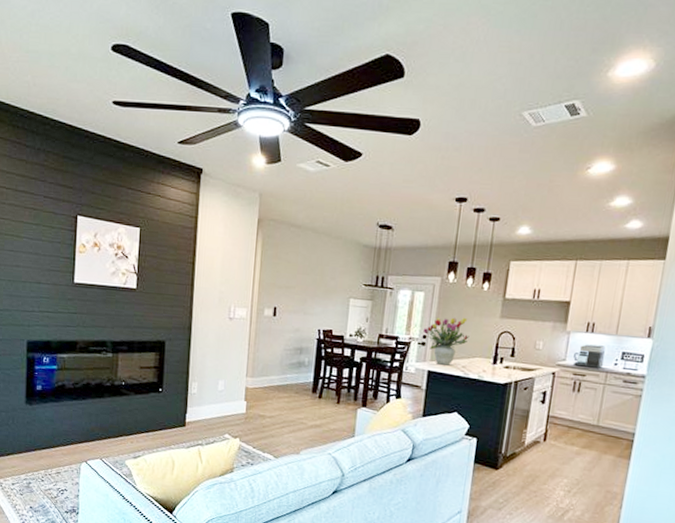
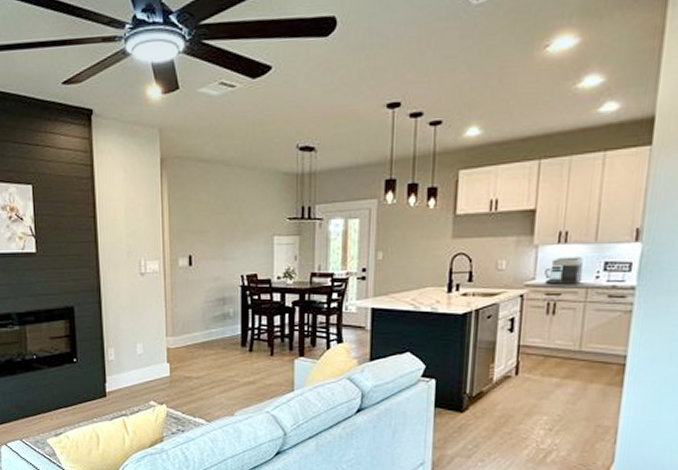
flower arrangement: present [423,317,470,366] -> none [361,243,417,300]

